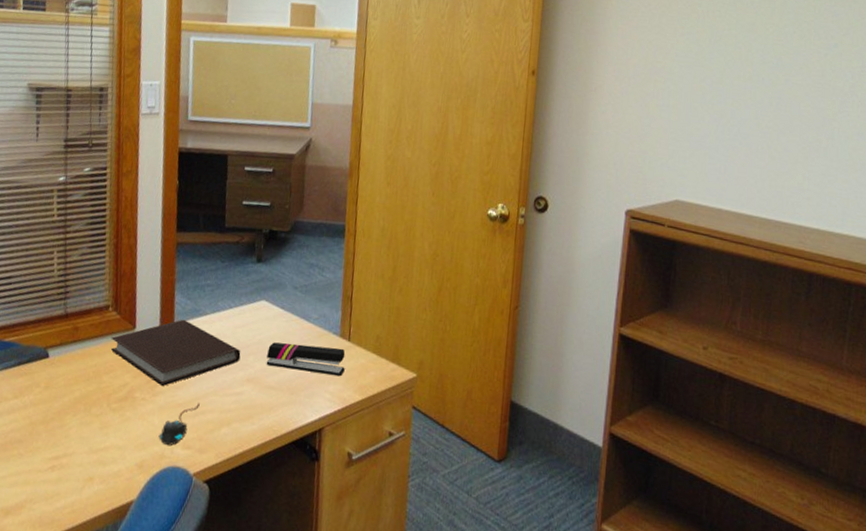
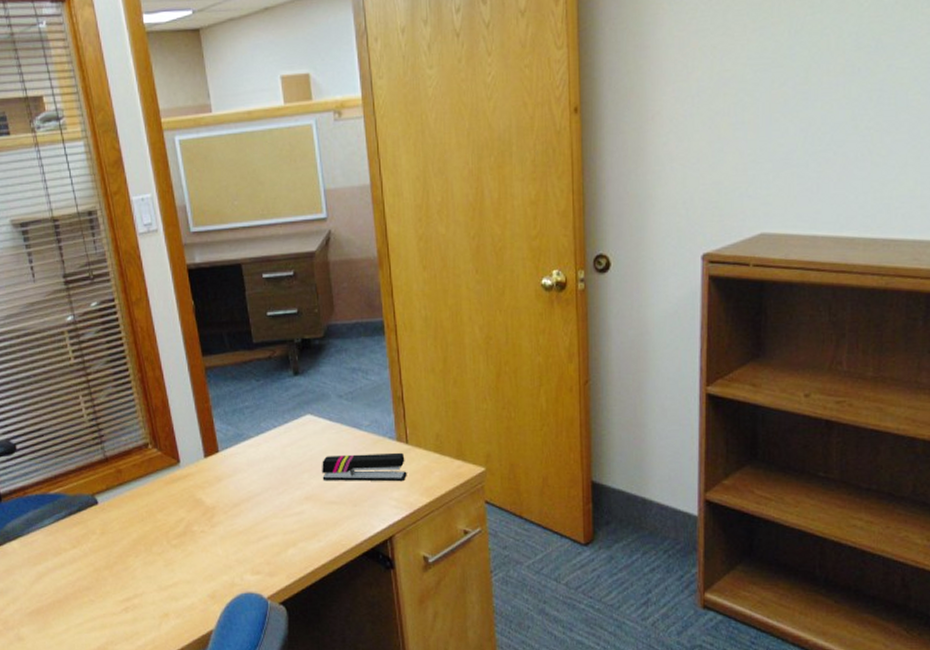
notebook: present [110,319,241,387] -> none [157,446,295,517]
mouse: present [158,402,200,446] -> none [225,527,261,574]

